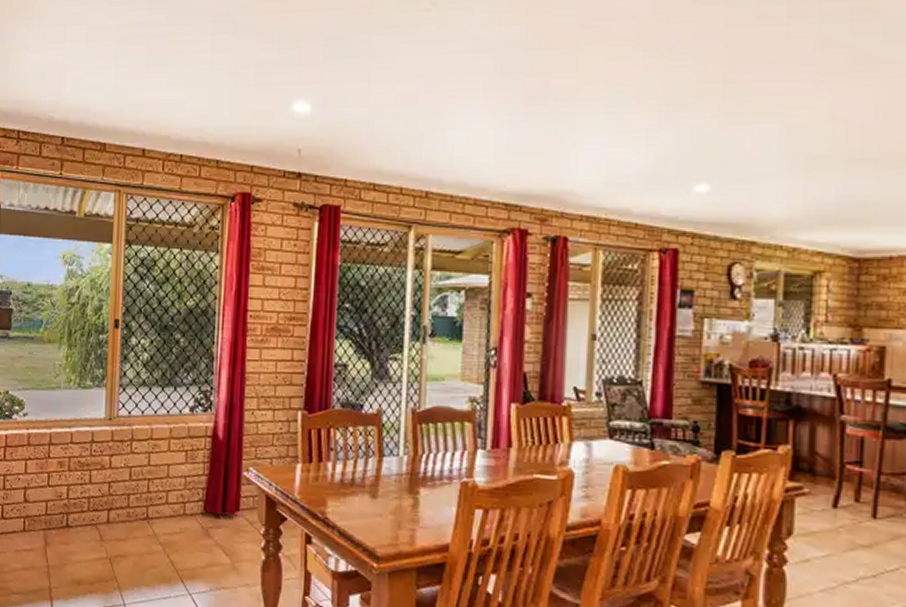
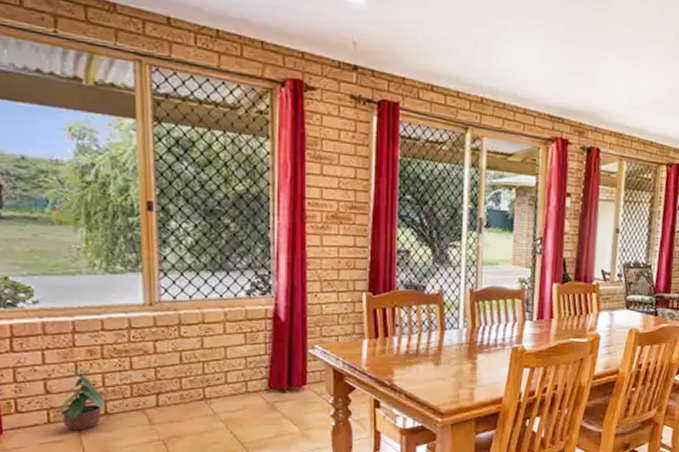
potted plant: none [31,478,67,542] -> present [57,367,105,431]

